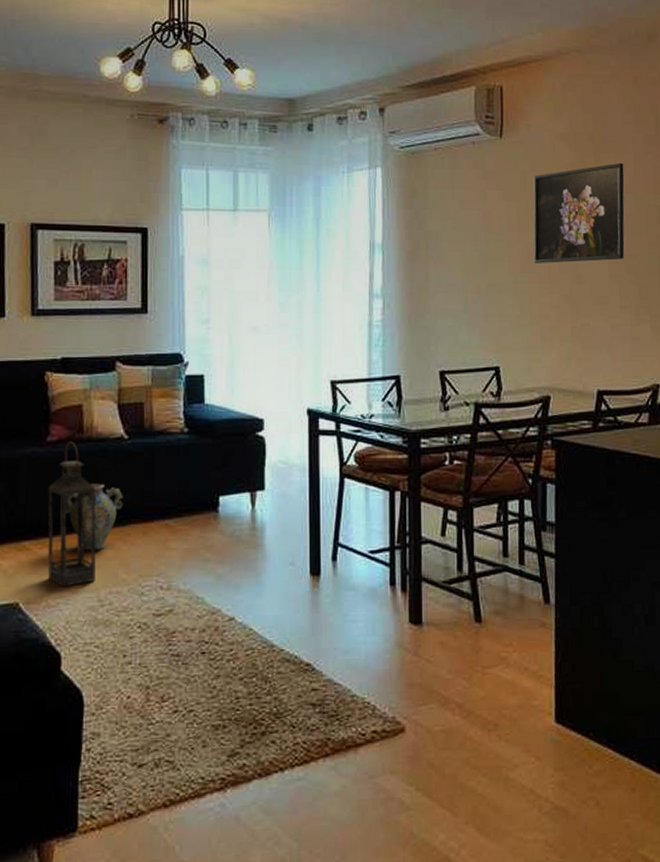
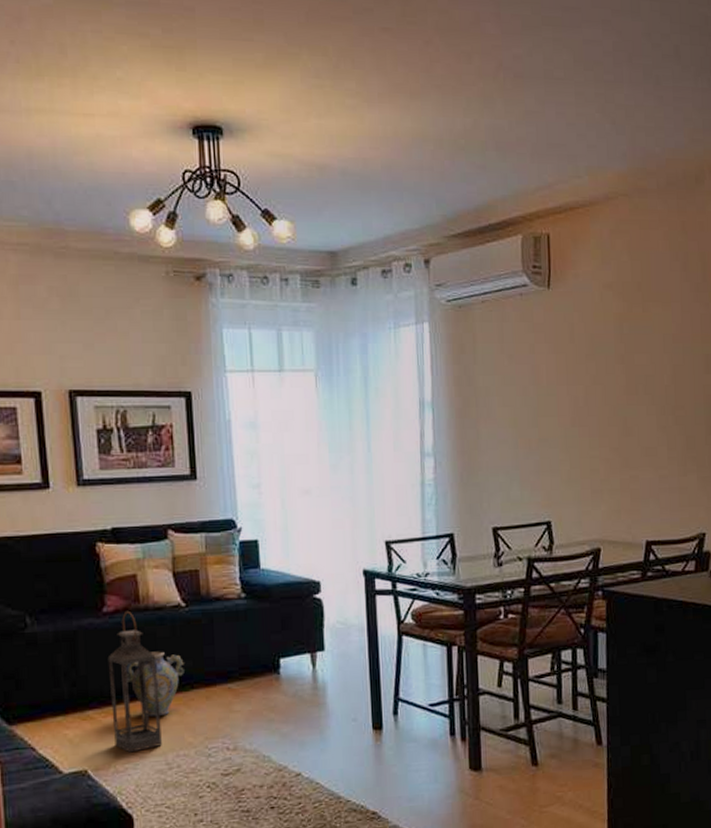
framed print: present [533,162,625,263] -> none [582,312,672,417]

